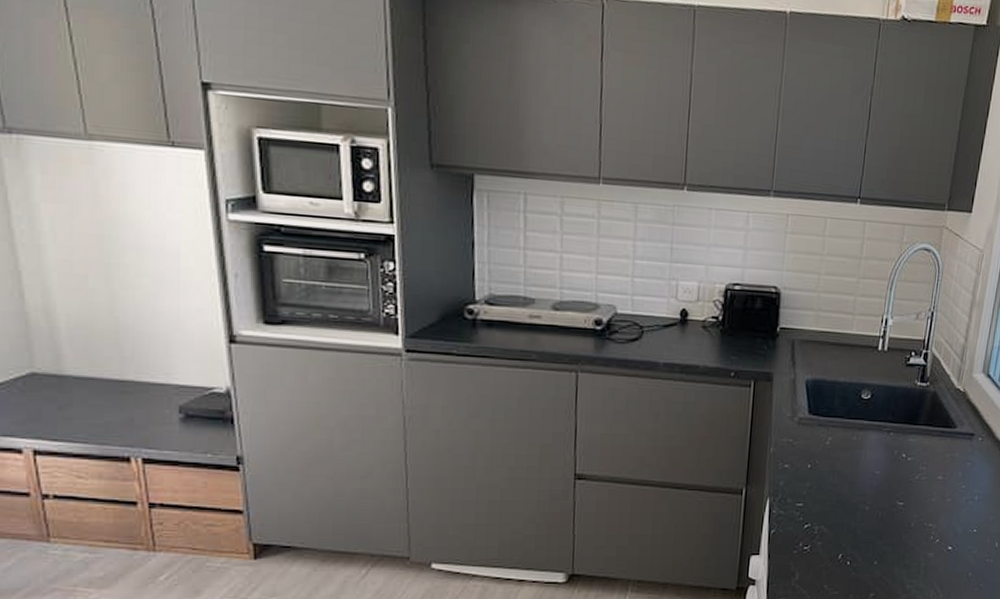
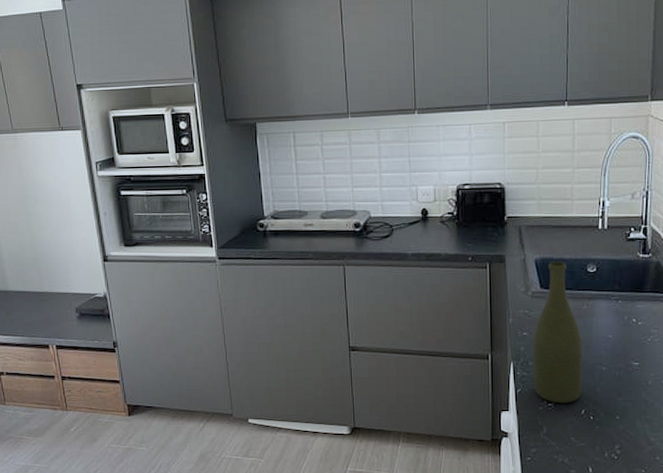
bottle: none [789,383,848,547] -> present [532,261,583,403]

